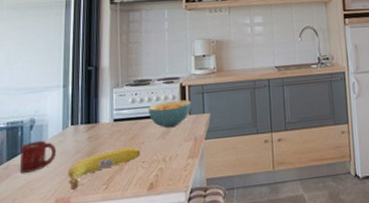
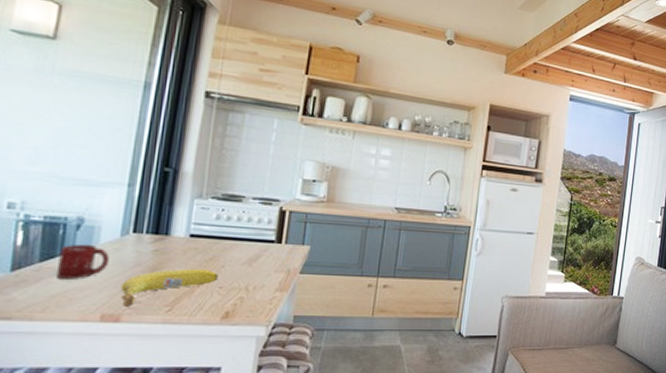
cereal bowl: present [148,100,192,128] -> none [235,224,291,255]

